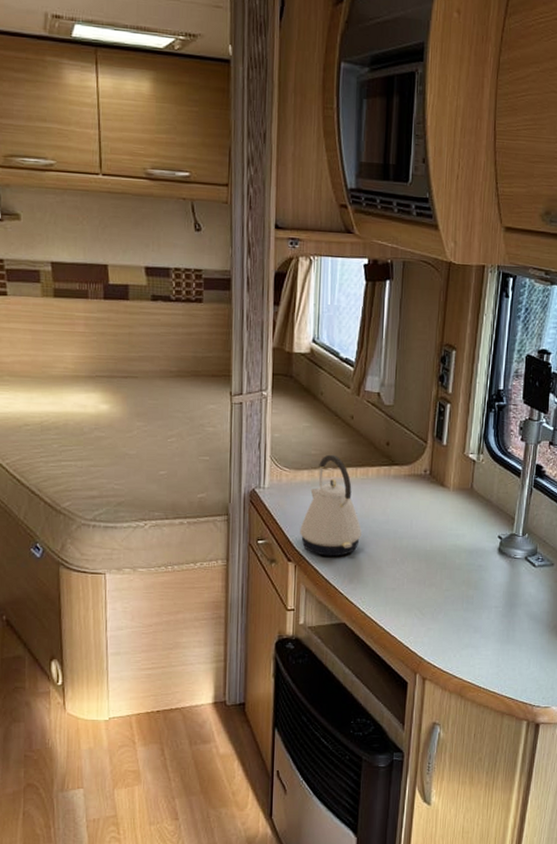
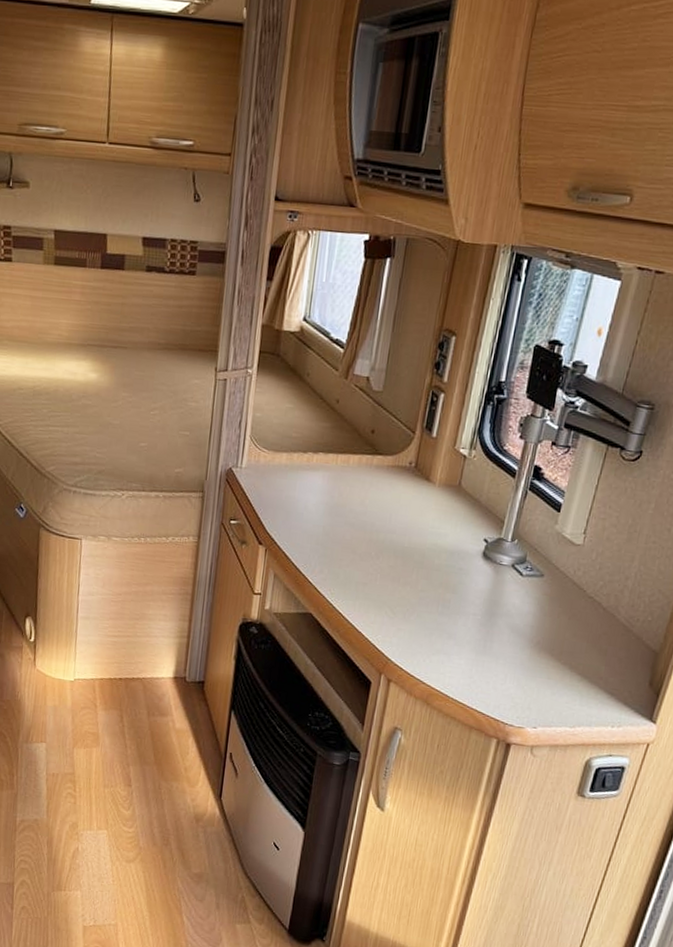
kettle: present [300,454,362,557] -> none [273,438,337,545]

